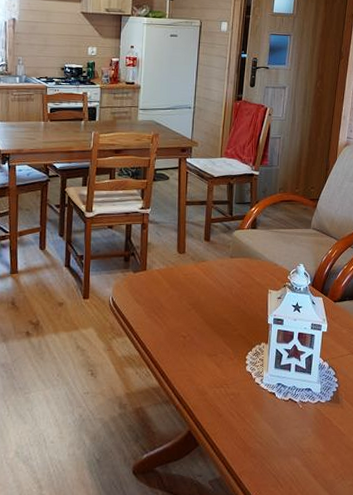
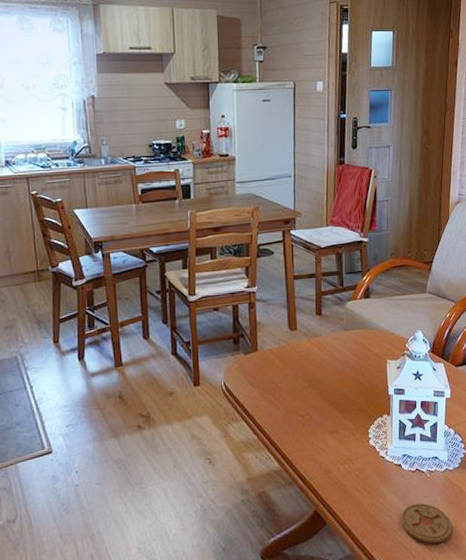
coaster: none [271,433,321,474] -> present [400,503,453,544]

